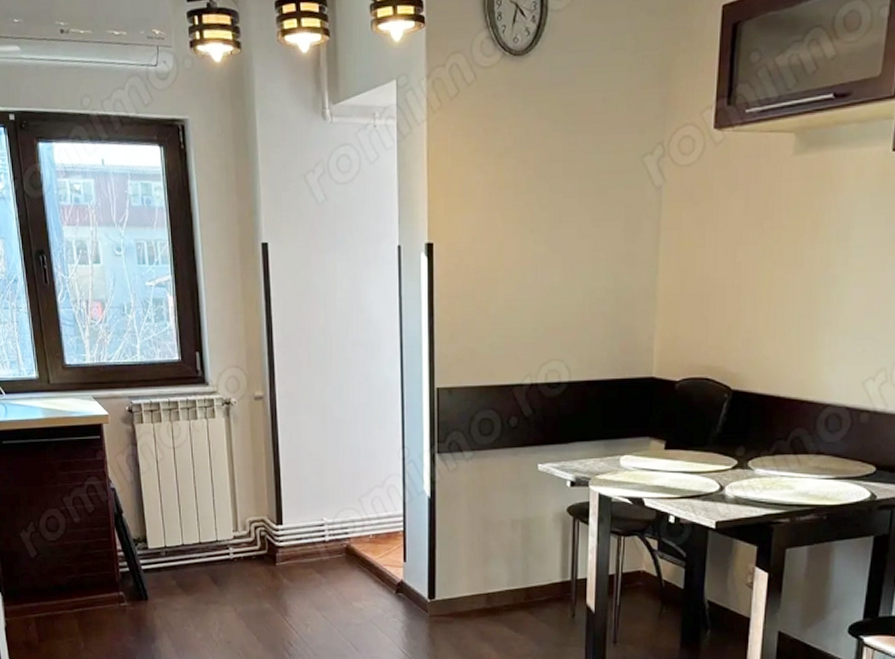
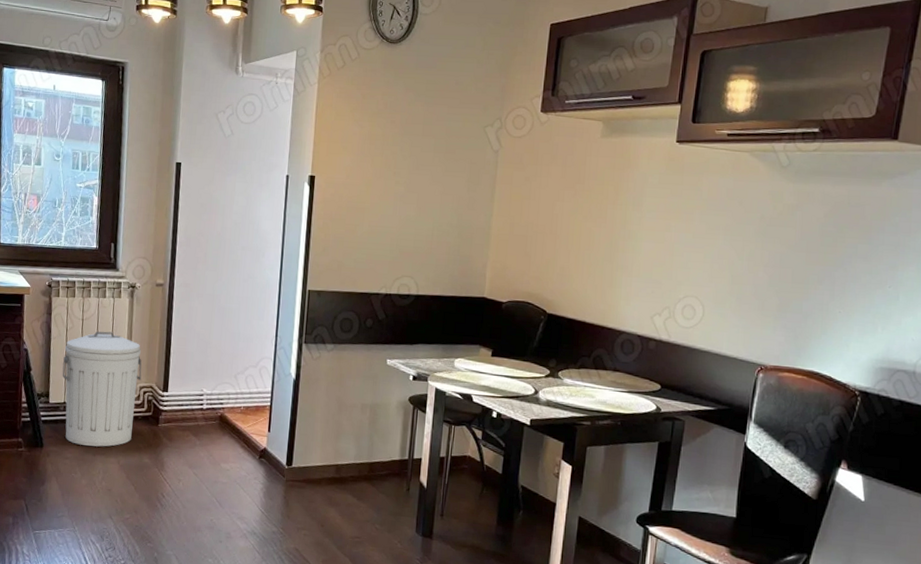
trash can: none [157,459,250,594] -> present [62,331,142,447]

